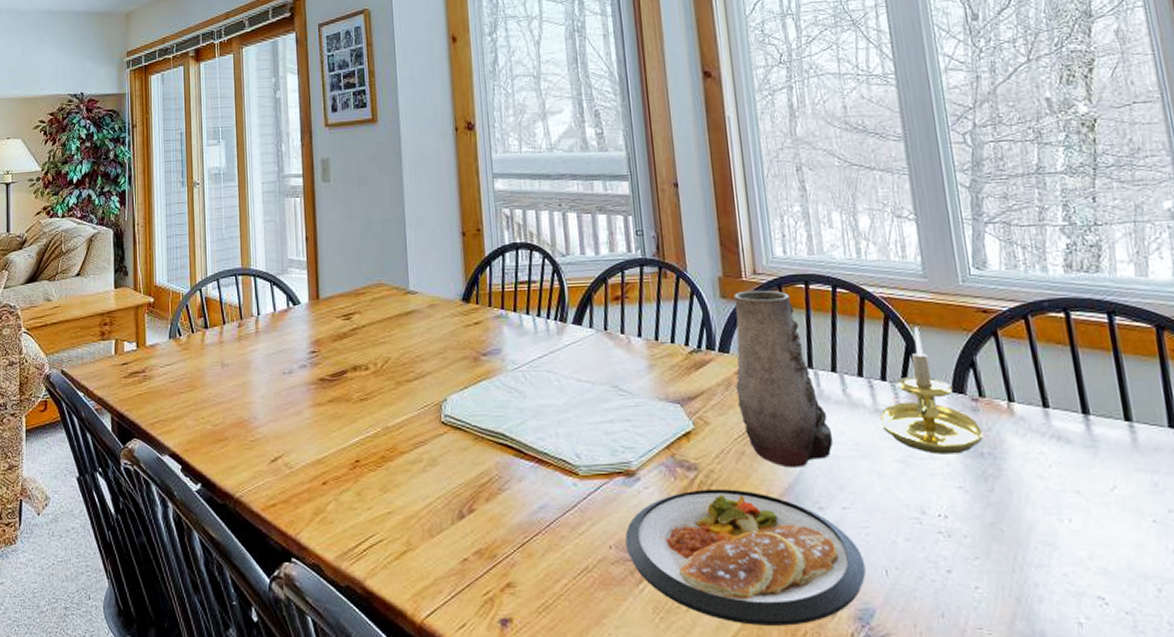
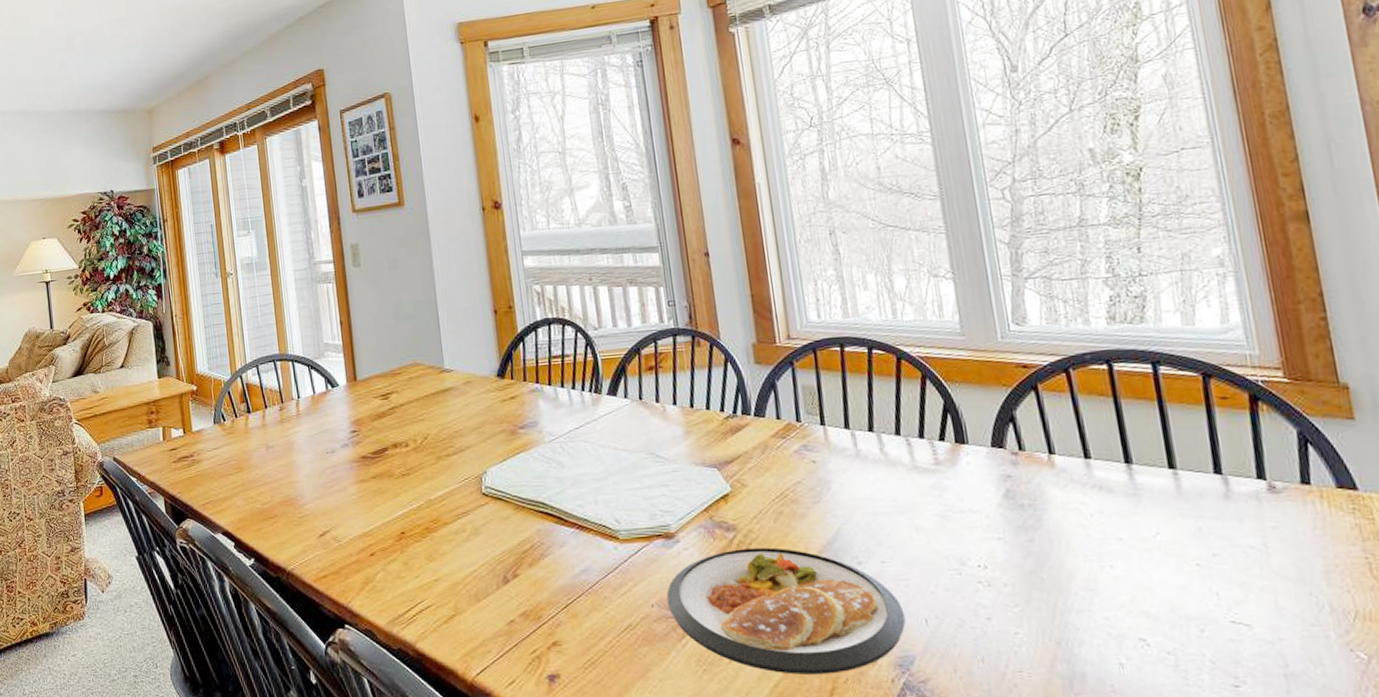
vase: present [734,290,834,468] -> none [768,354,872,525]
candle holder: present [879,327,984,454] -> none [917,384,1024,508]

